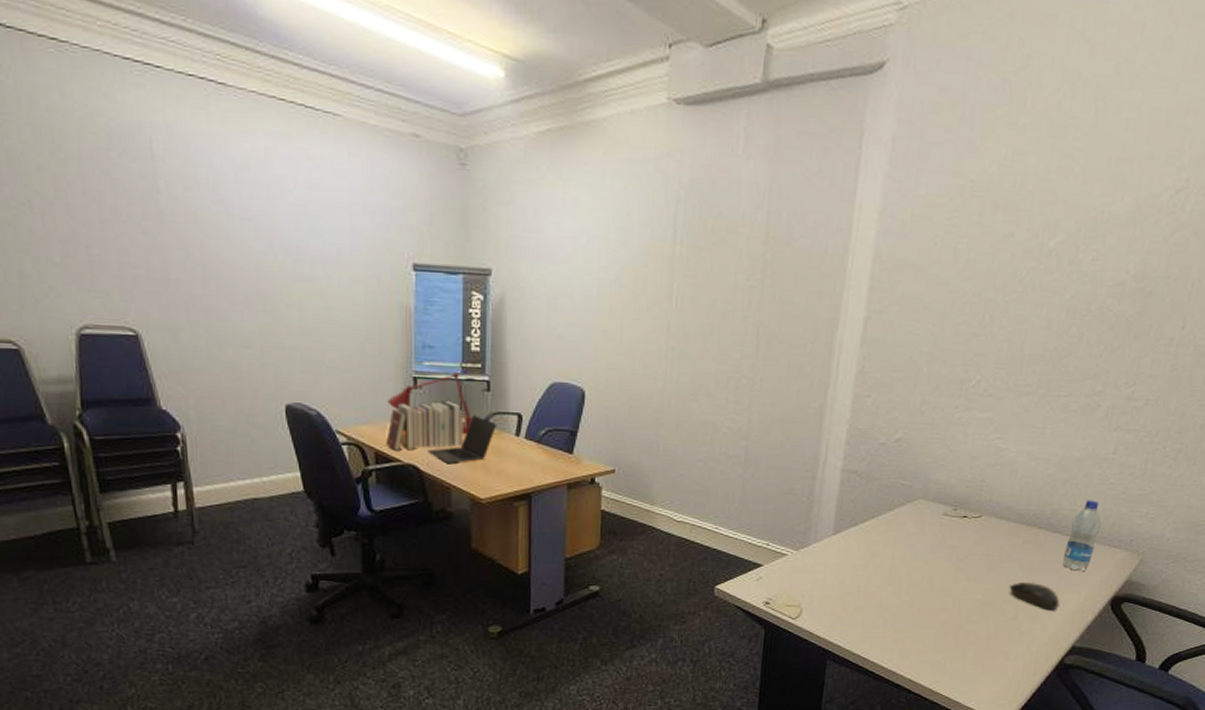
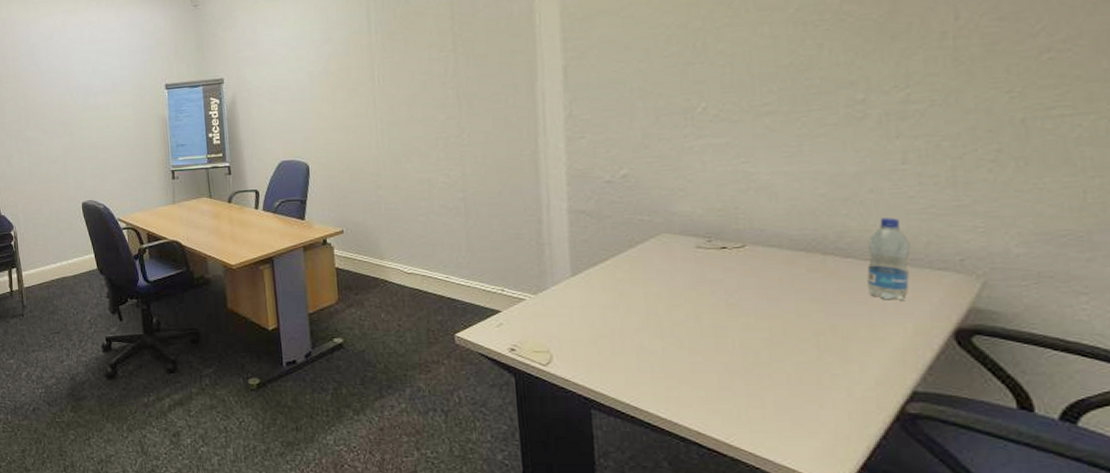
books: present [386,400,463,450] -> none [155,185,214,230]
desk lamp: present [387,372,471,435] -> none [153,163,219,212]
laptop: present [427,415,498,465] -> none [186,195,240,238]
computer mouse: present [1009,582,1060,610] -> none [802,315,879,347]

